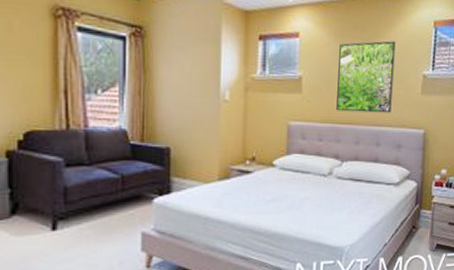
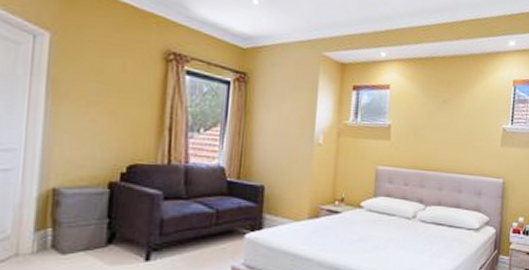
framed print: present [336,41,396,113] -> none [422,96,478,163]

